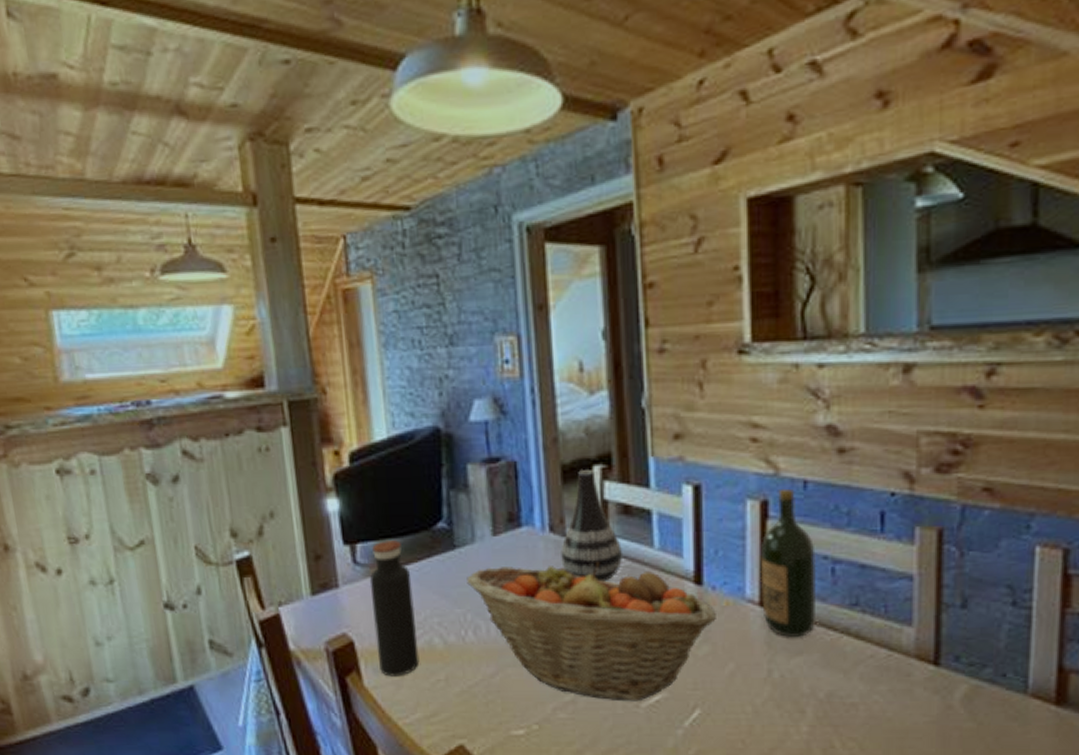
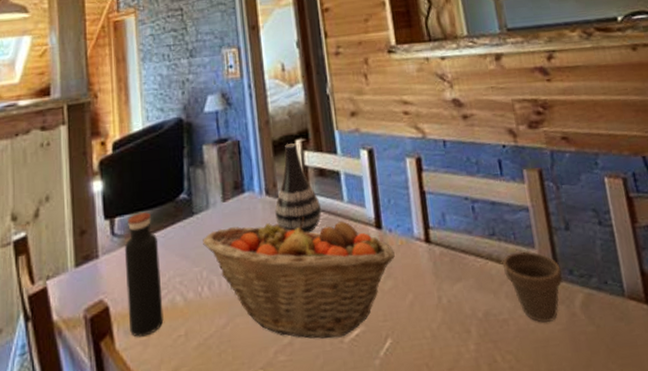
wine bottle: present [760,488,817,637] -> none [420,147,468,267]
flower pot: none [862,628,943,713] -> present [503,251,563,323]

